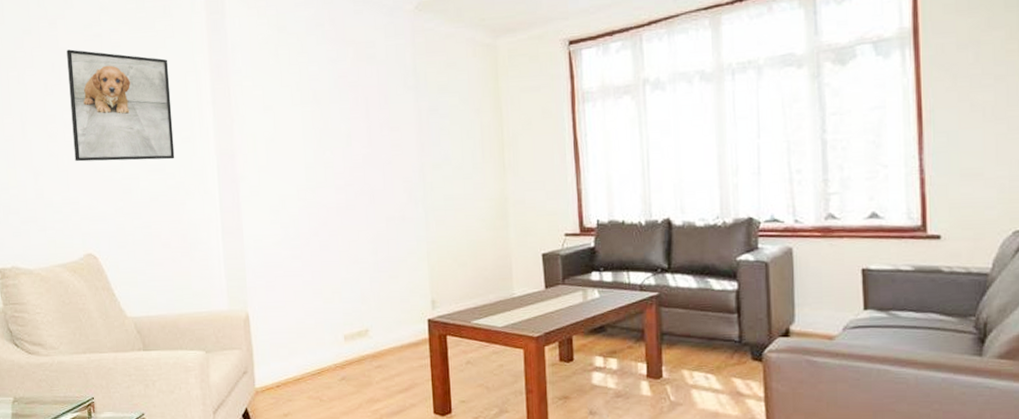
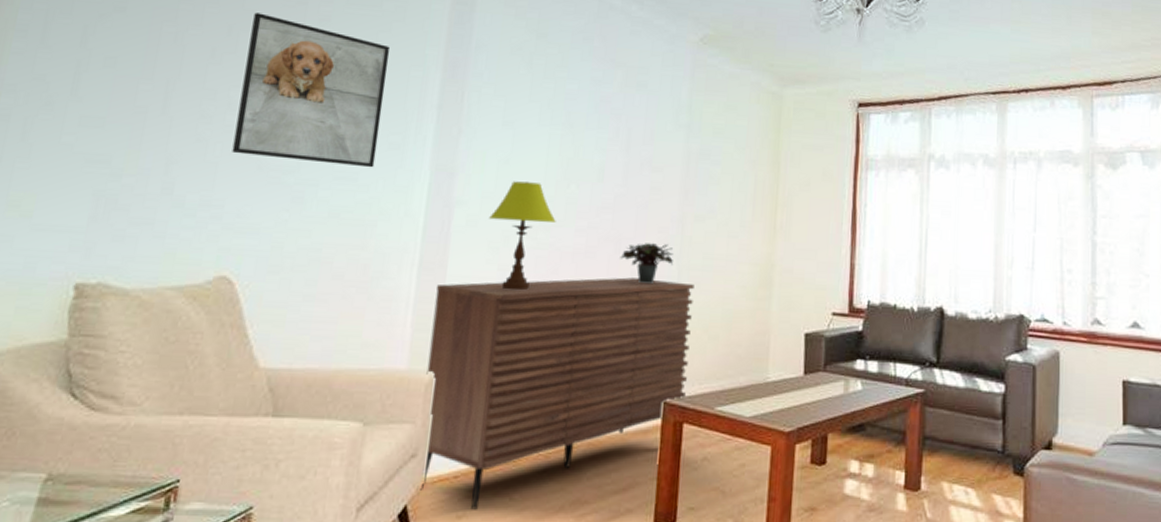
sideboard: none [238,221,446,409] -> present [417,277,694,510]
table lamp: none [267,154,319,243] -> present [489,181,556,291]
potted plant: none [375,191,419,227] -> present [620,243,673,284]

